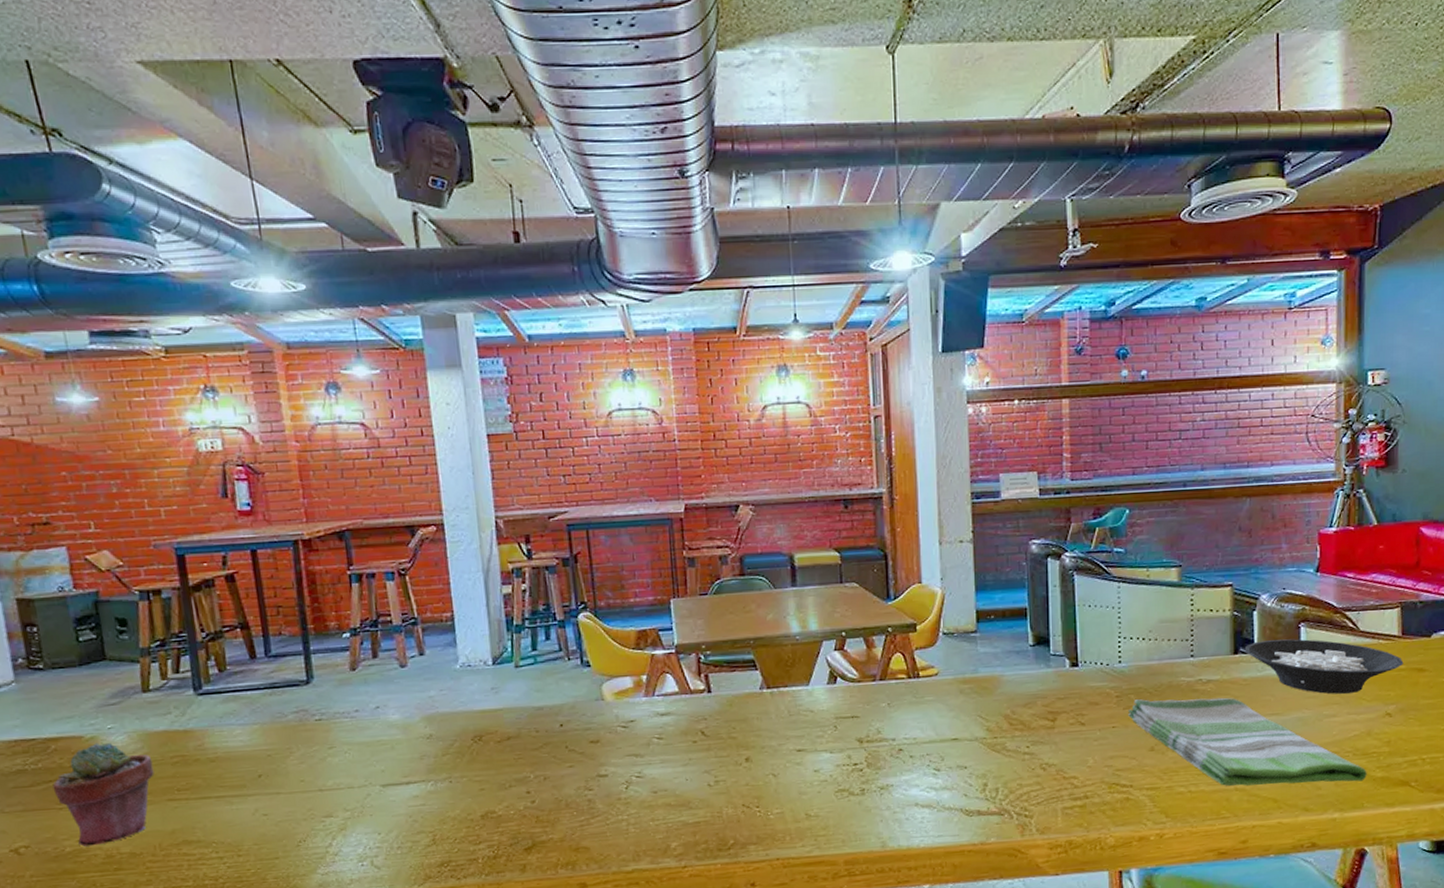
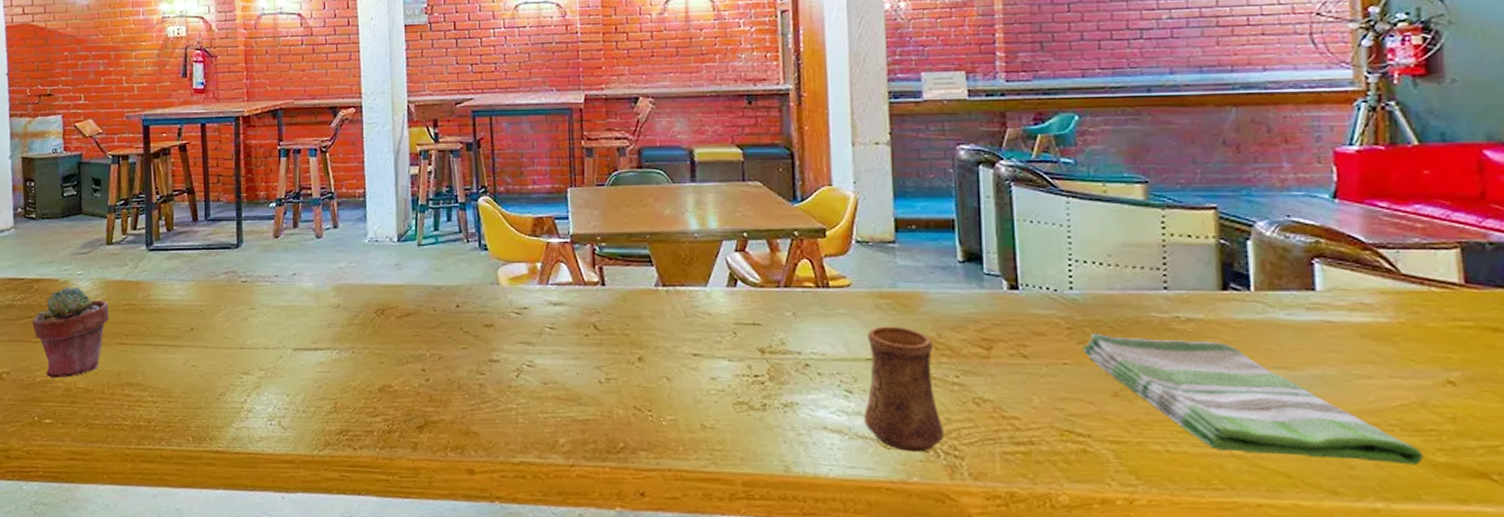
cup: none [949,707,1017,817] -> present [863,326,945,452]
cereal bowl: present [1244,639,1404,694] -> none [1236,277,1470,351]

